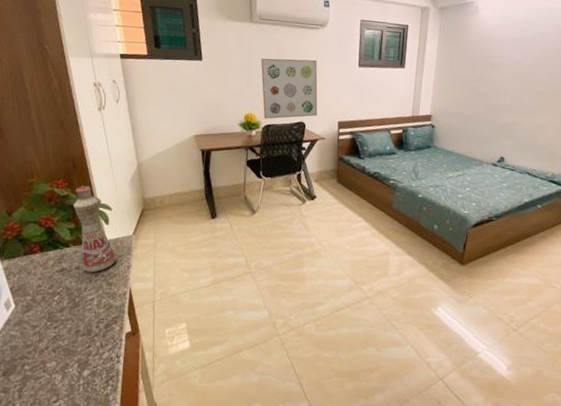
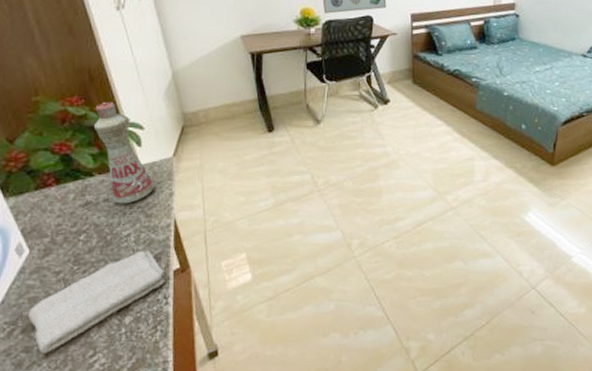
washcloth: none [9,313,119,395] -> present [28,250,164,354]

